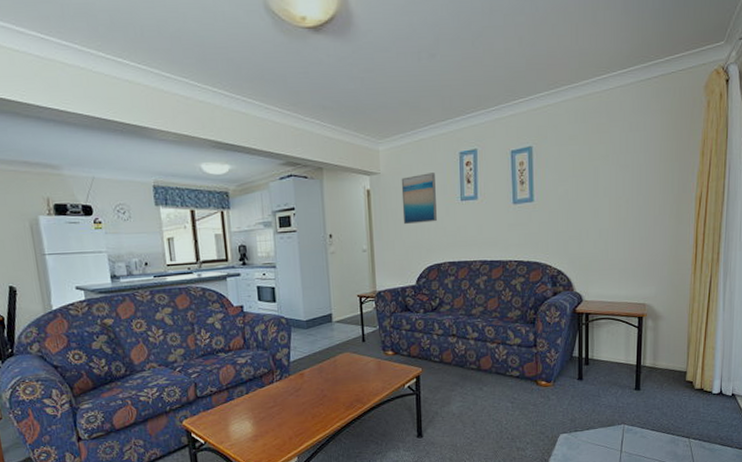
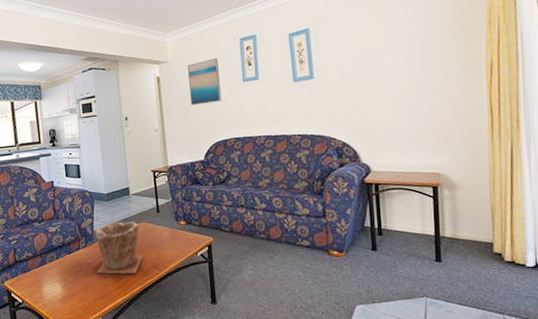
plant pot: none [291,351,345,410] -> present [94,221,142,274]

